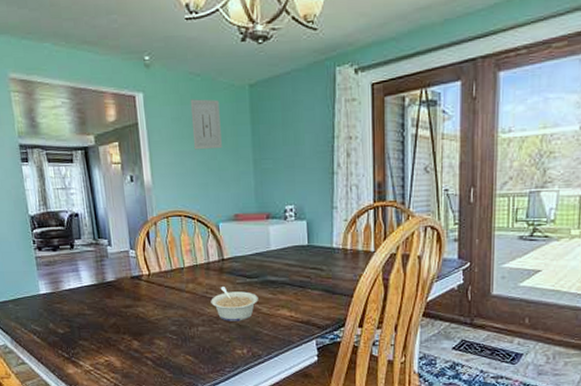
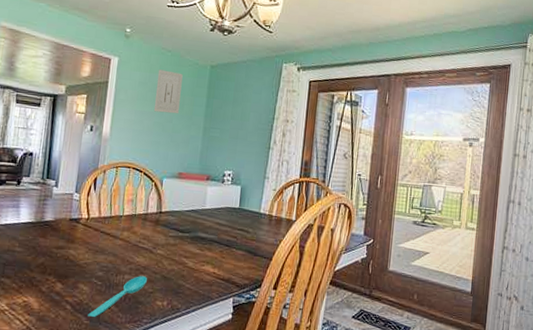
spoon: none [170,326,222,370] -> present [88,276,147,317]
legume: present [211,287,259,321] -> none [141,238,187,273]

